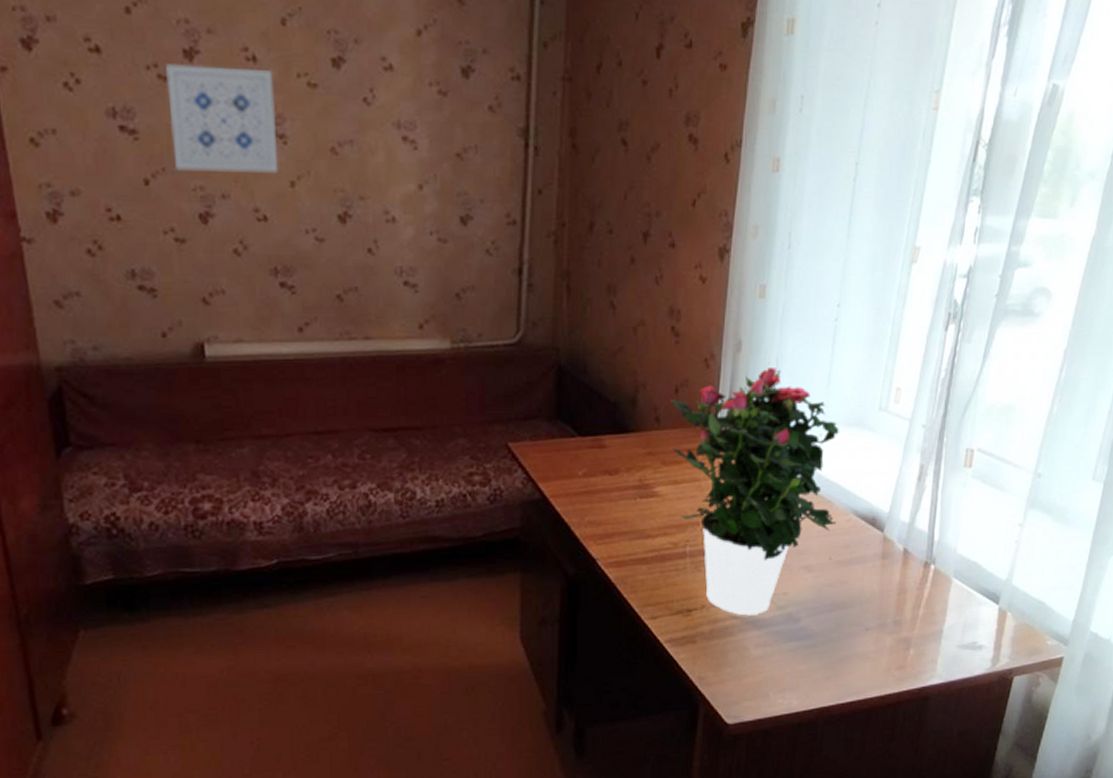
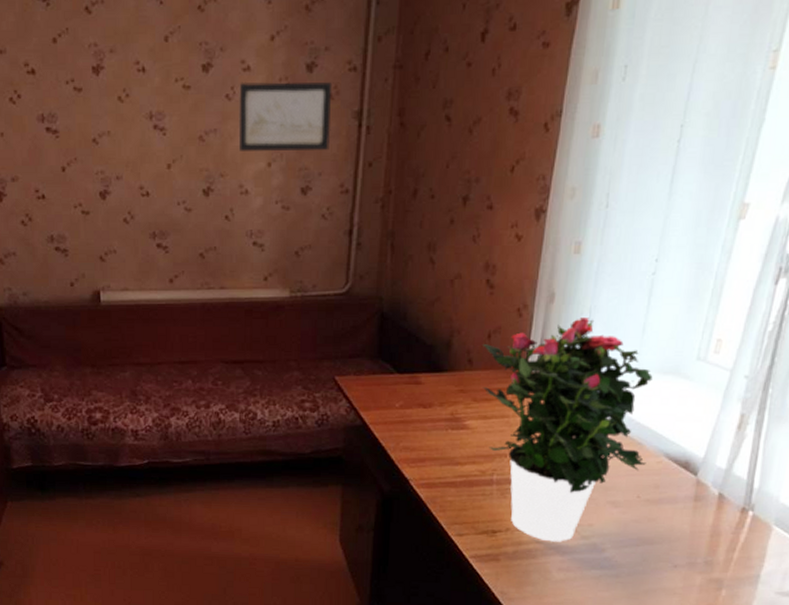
wall art: present [166,64,279,173] -> none [80,77,159,159]
wall art: none [379,83,493,172] -> present [238,81,333,151]

